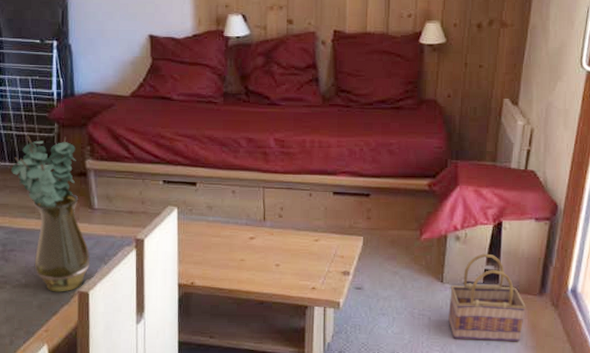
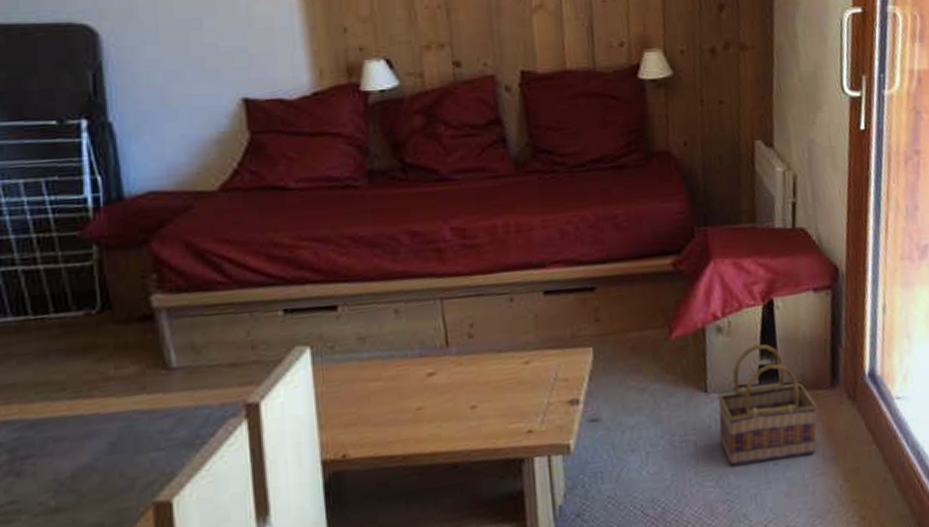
vase: present [11,135,91,292] -> none [17,263,171,512]

